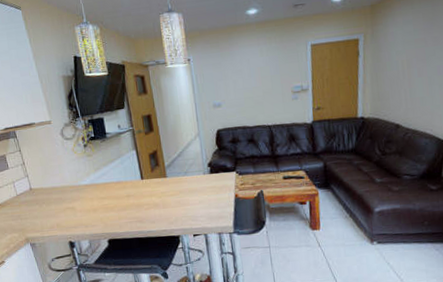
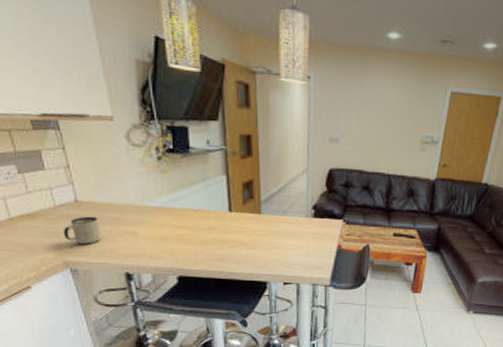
mug: none [23,199,50,224] -> present [62,216,101,246]

